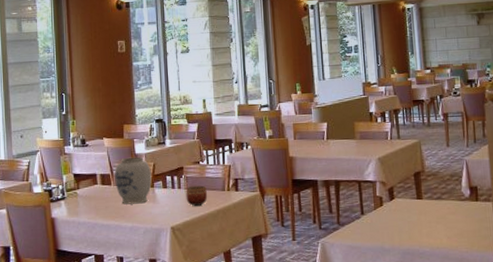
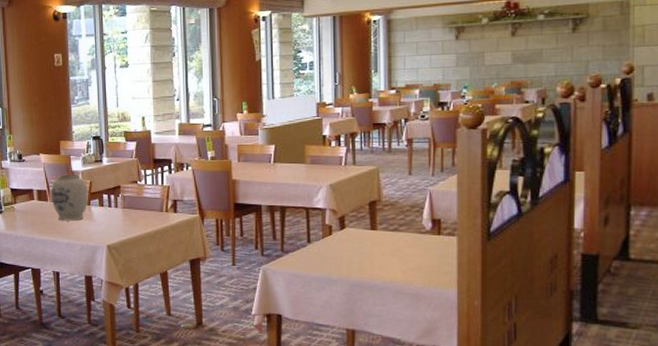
bowl: present [186,185,208,206] -> none [122,205,145,226]

